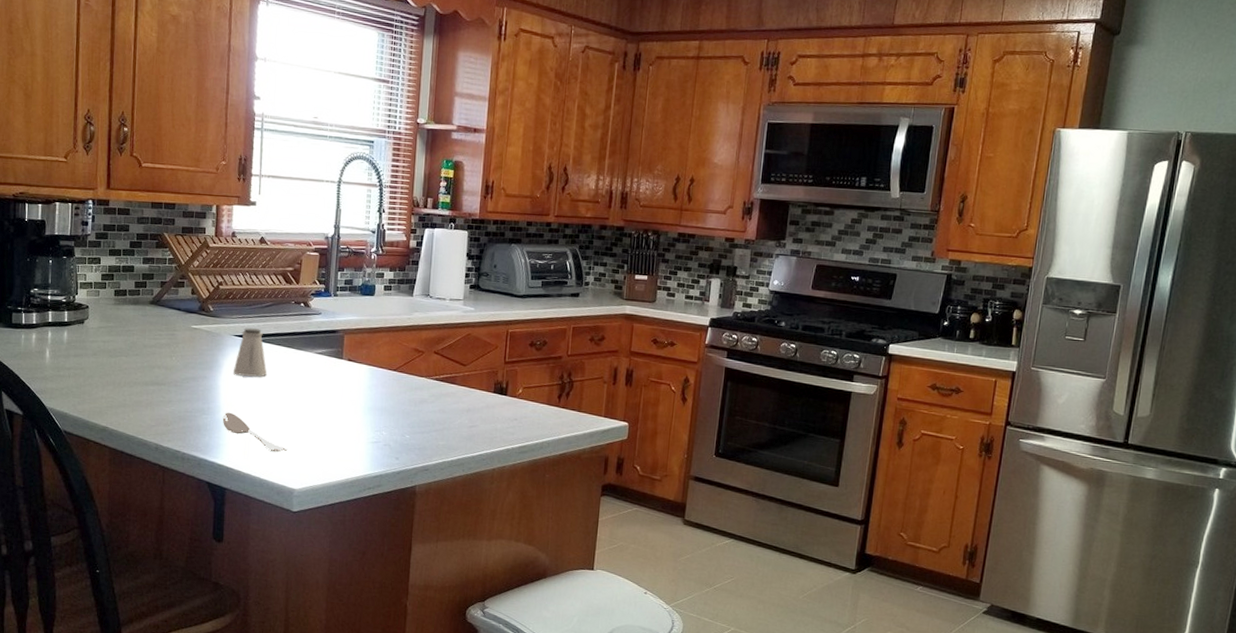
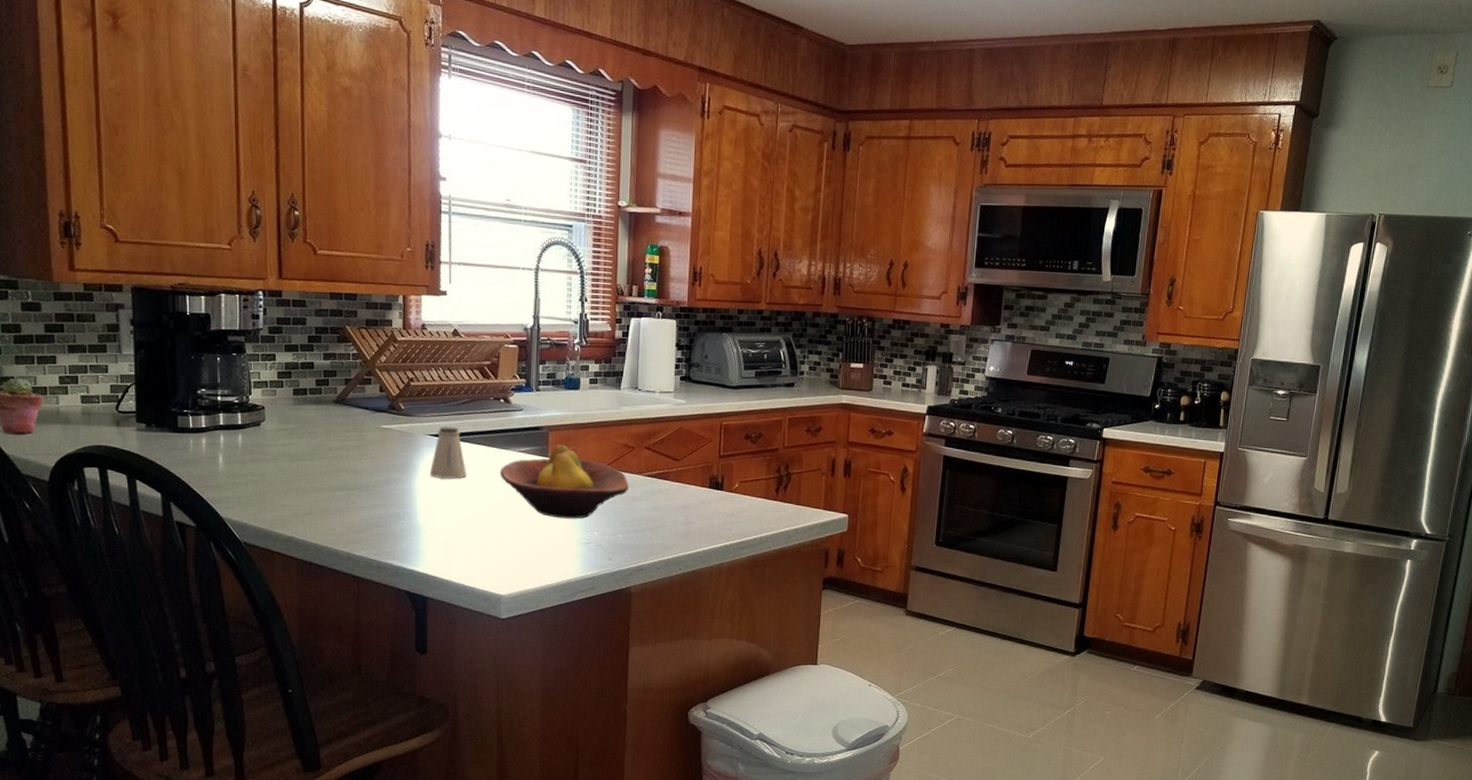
spoon: present [222,412,288,452] -> none [420,517,493,557]
fruit bowl: none [297,348,418,419] -> present [499,445,630,519]

